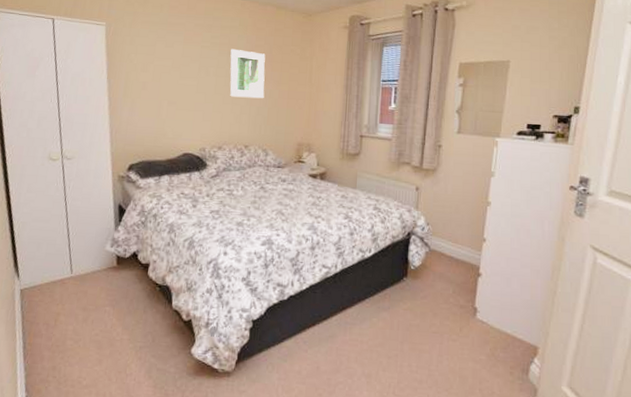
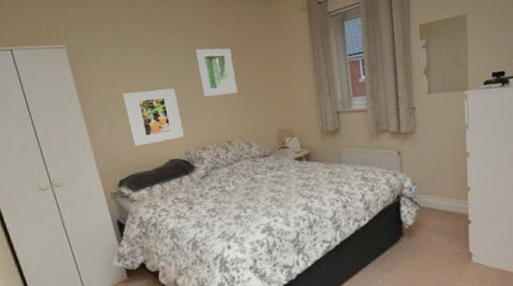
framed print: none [150,80,203,134] -> present [123,88,184,147]

